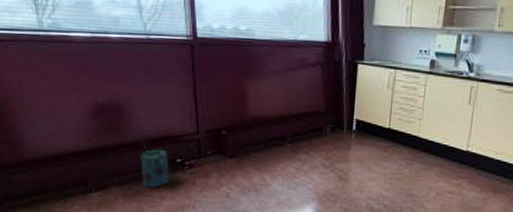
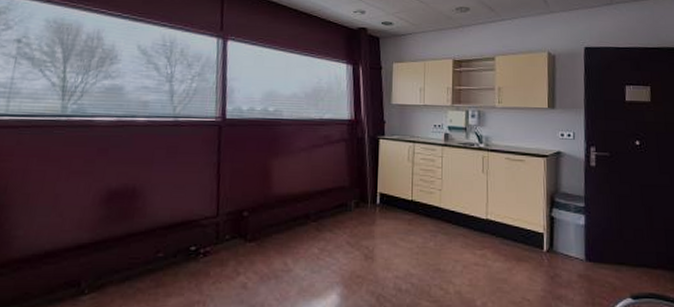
watering can: present [138,140,169,188] -> none [148,227,182,284]

